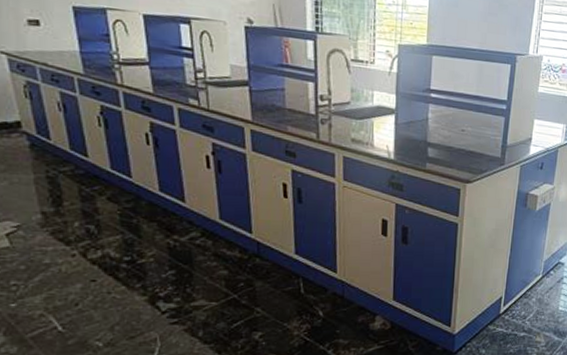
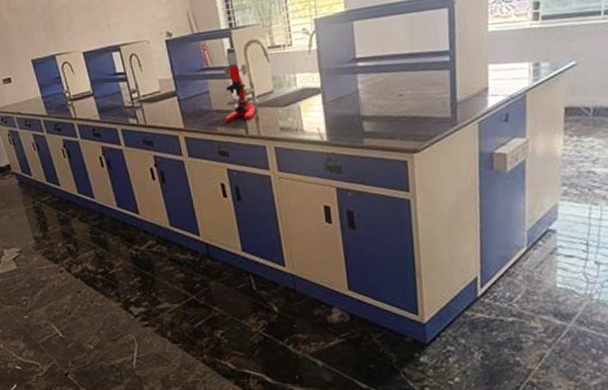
microscope: none [297,50,330,125] -> present [223,47,256,123]

